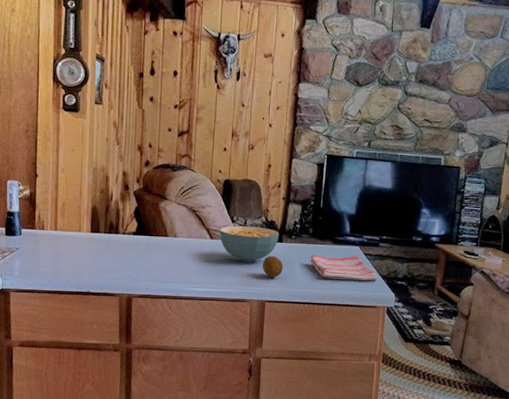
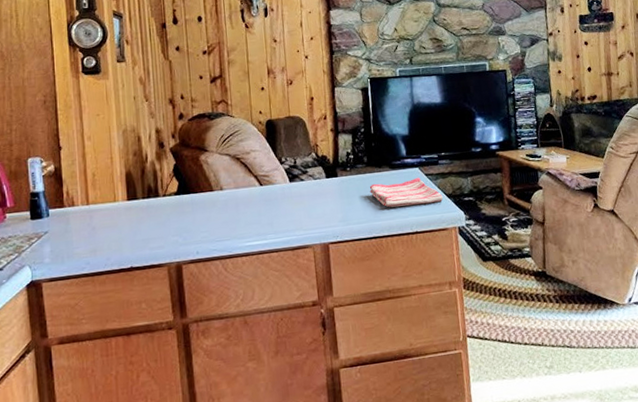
cereal bowl: present [220,225,280,262] -> none [269,164,333,205]
fruit: present [262,255,284,277] -> none [319,192,343,216]

